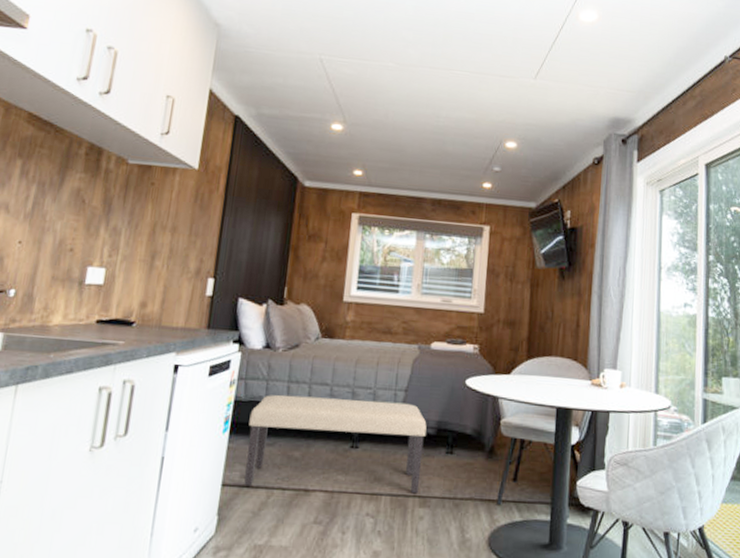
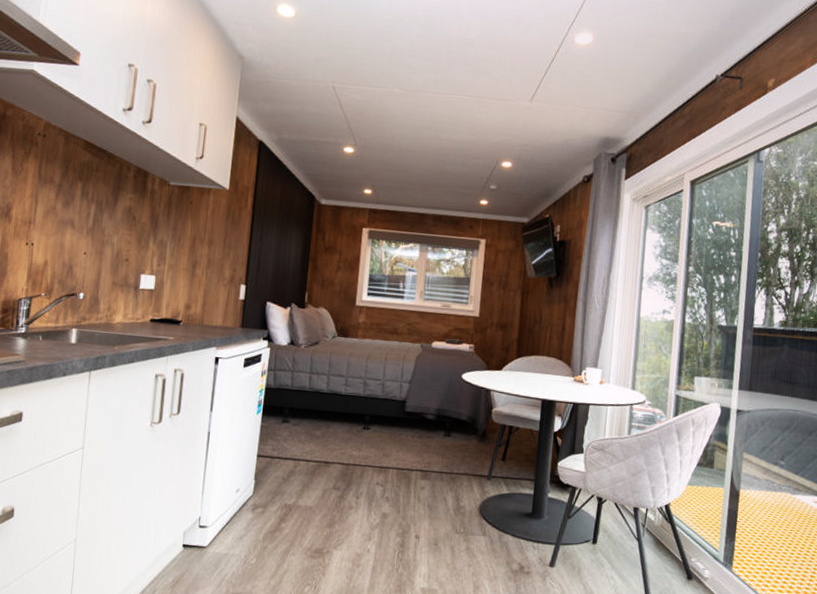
bench: present [244,394,427,494] -> none [275,383,428,468]

